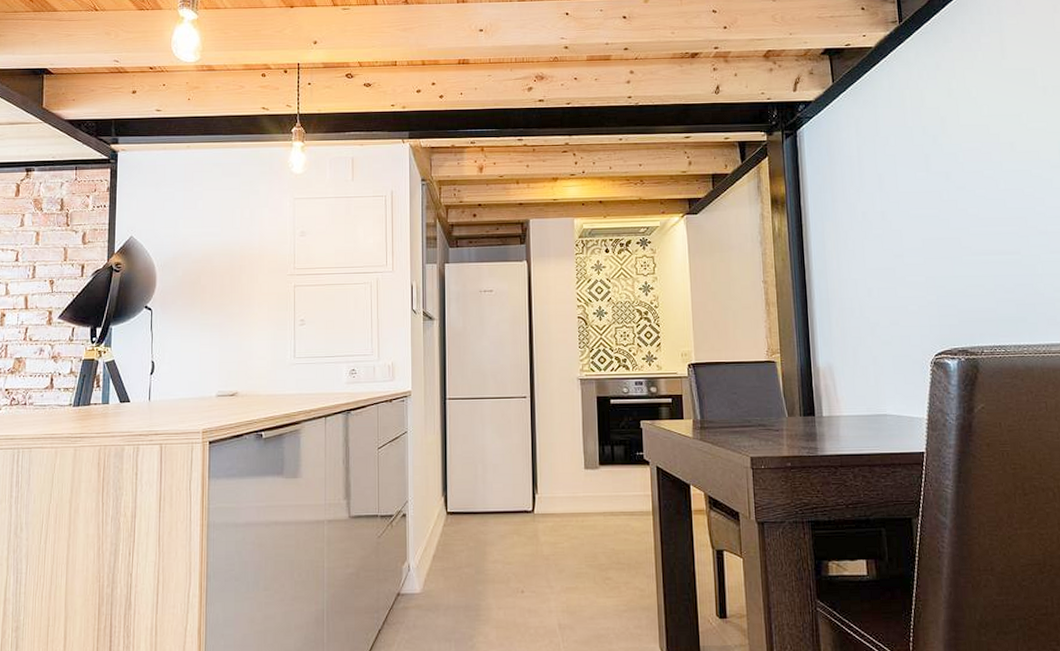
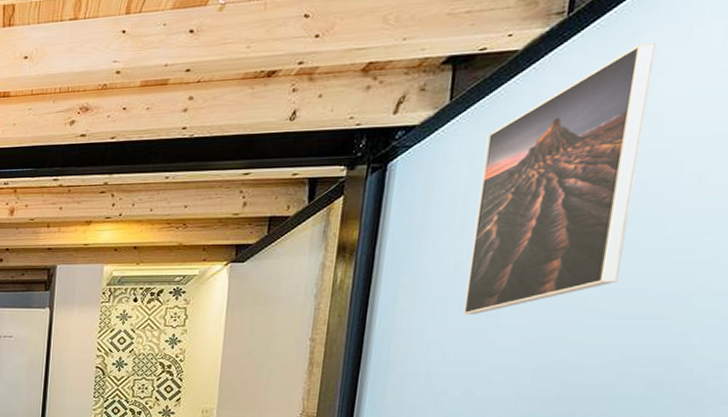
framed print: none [864,46,978,255] -> present [463,42,656,314]

